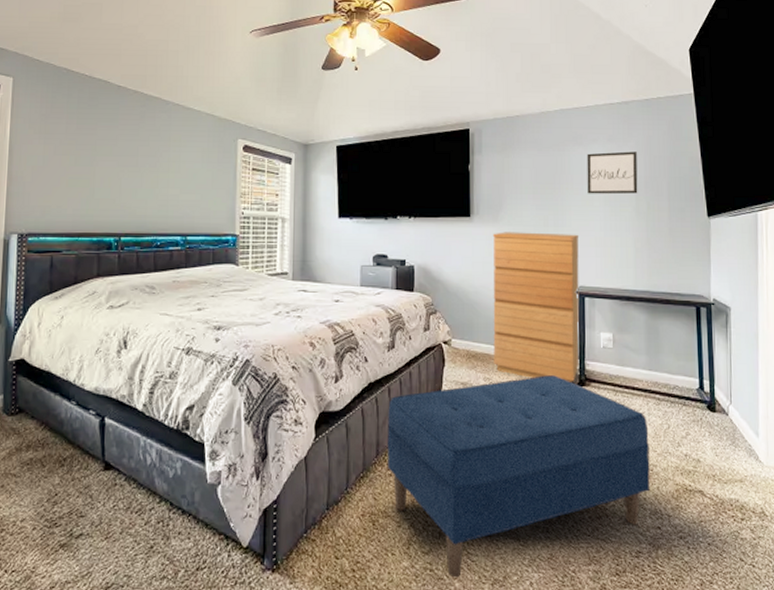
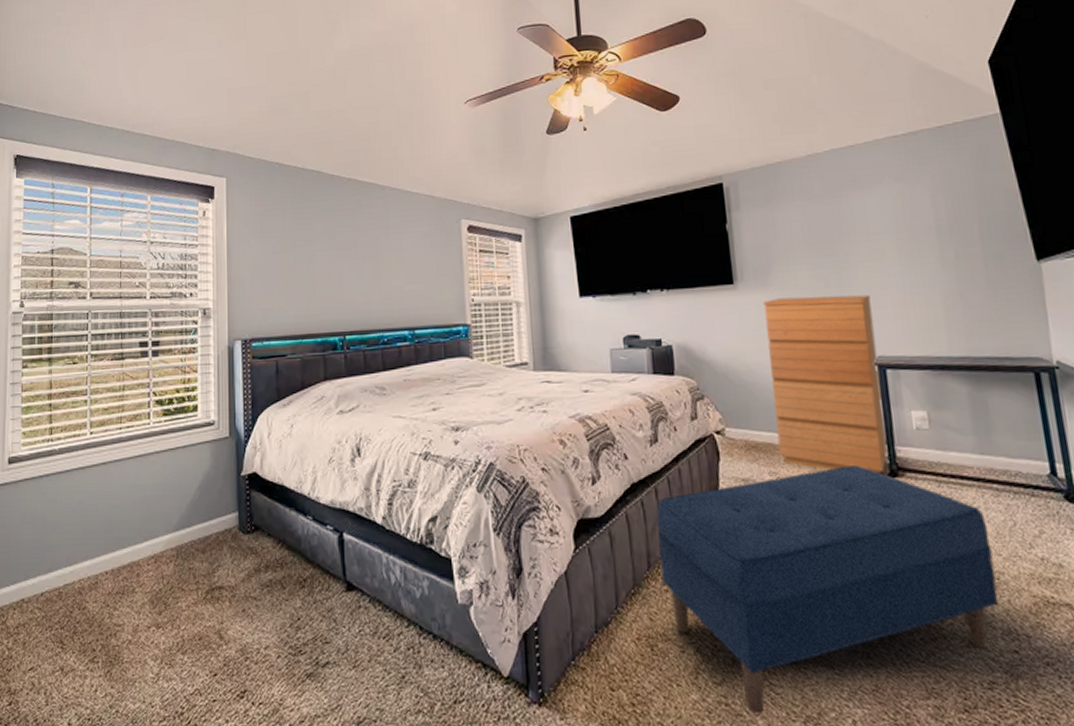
wall art: present [587,151,638,195] -> none [870,190,941,246]

